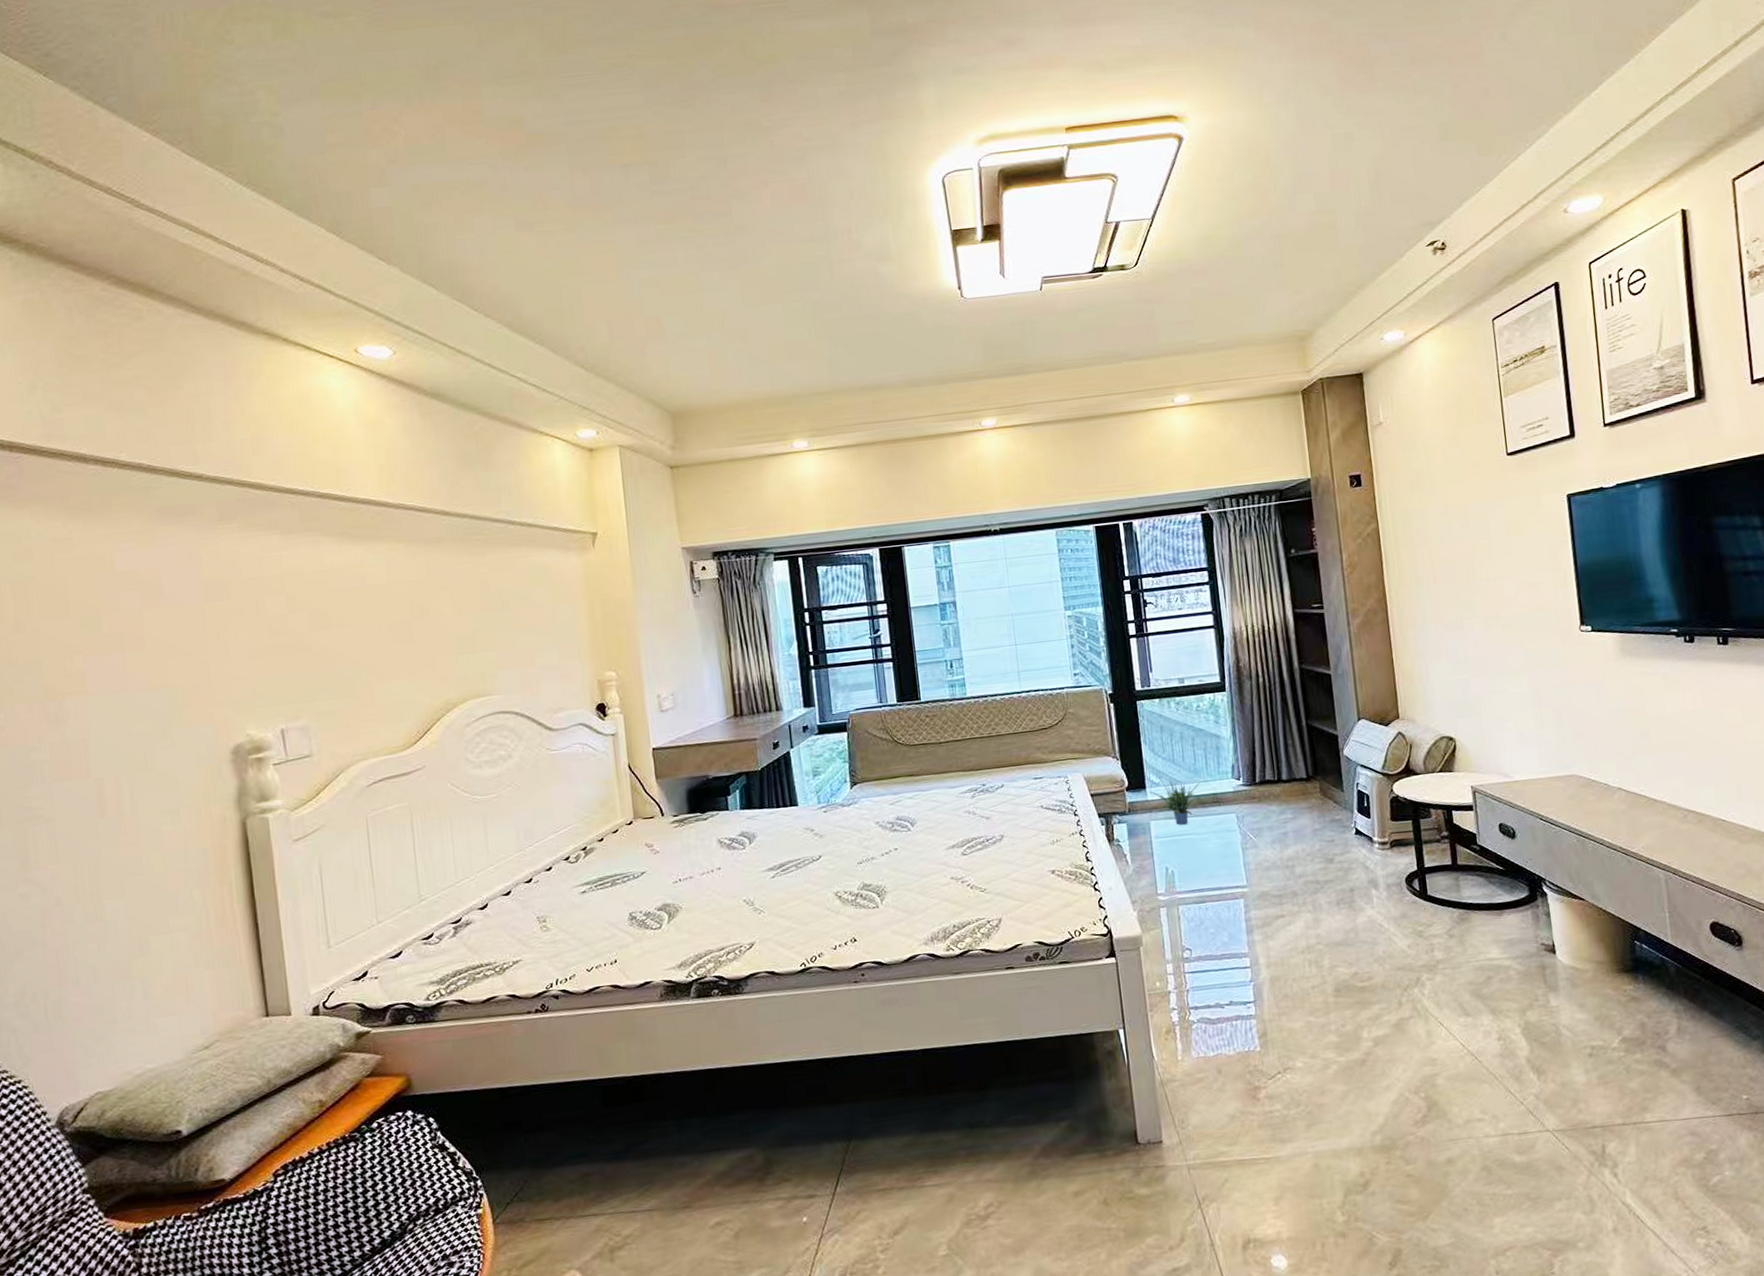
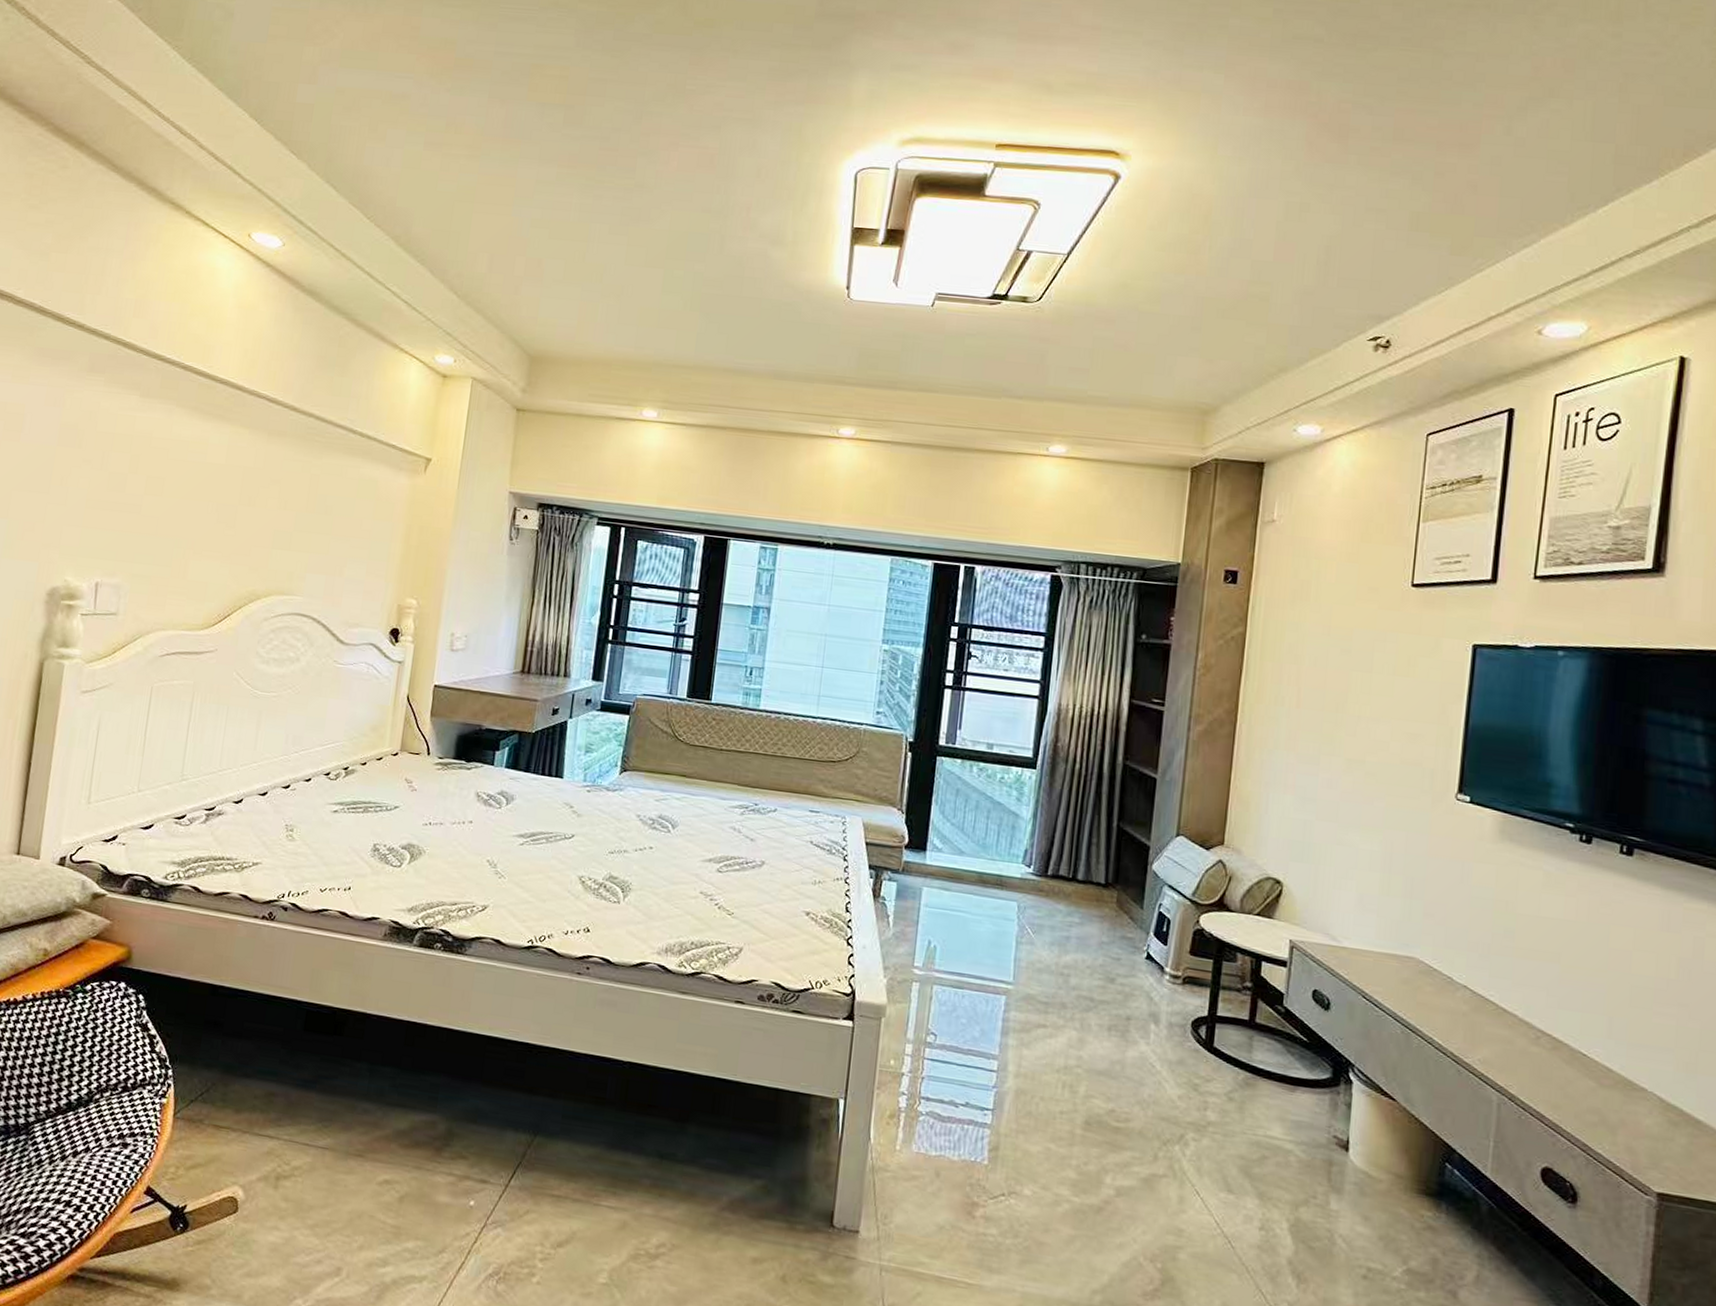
potted plant: present [1148,776,1210,825] -> none [928,842,993,900]

